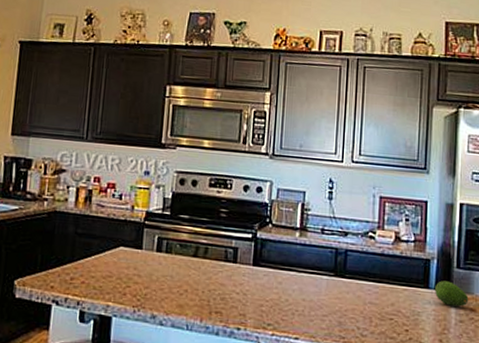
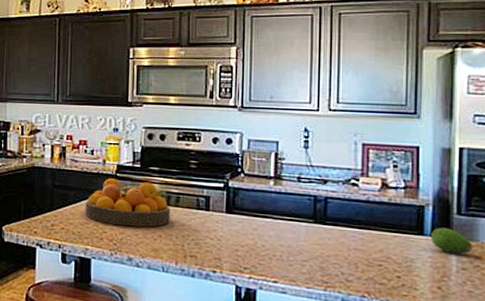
fruit bowl: none [108,226,198,280] -> present [85,178,170,227]

